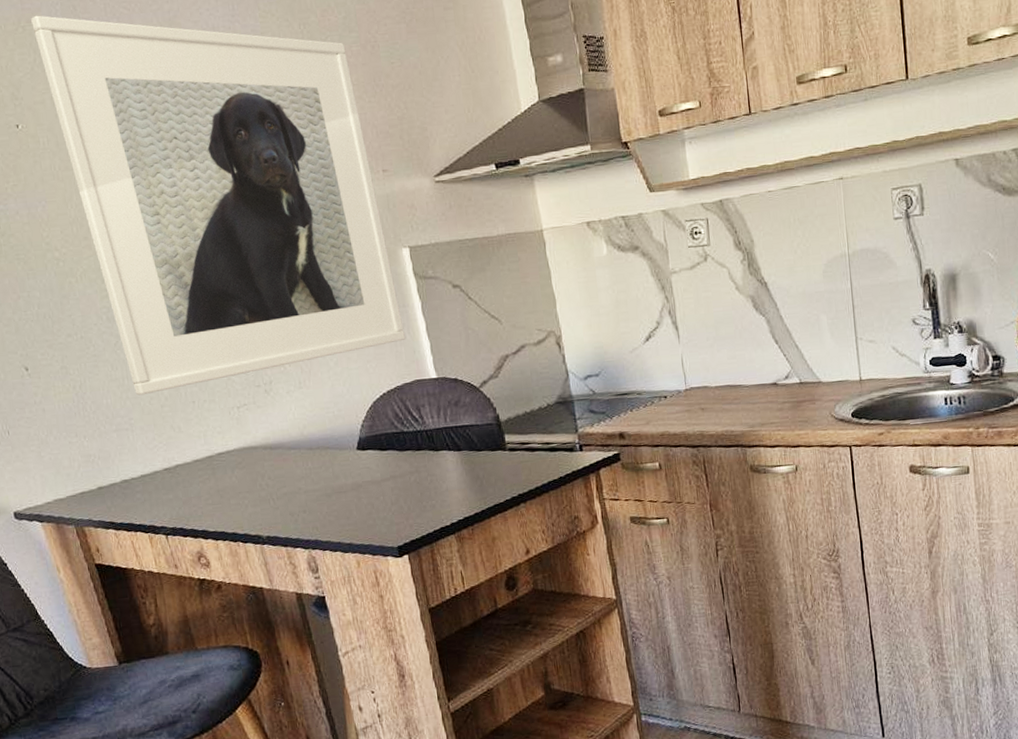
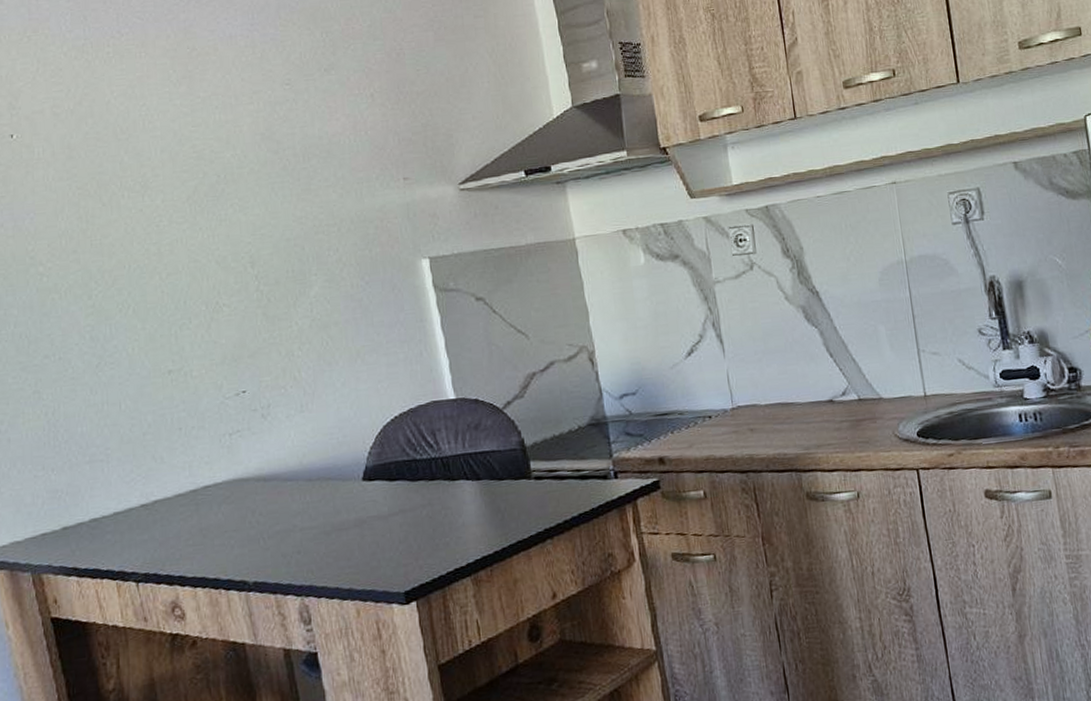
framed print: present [31,15,406,396] -> none [38,25,423,422]

